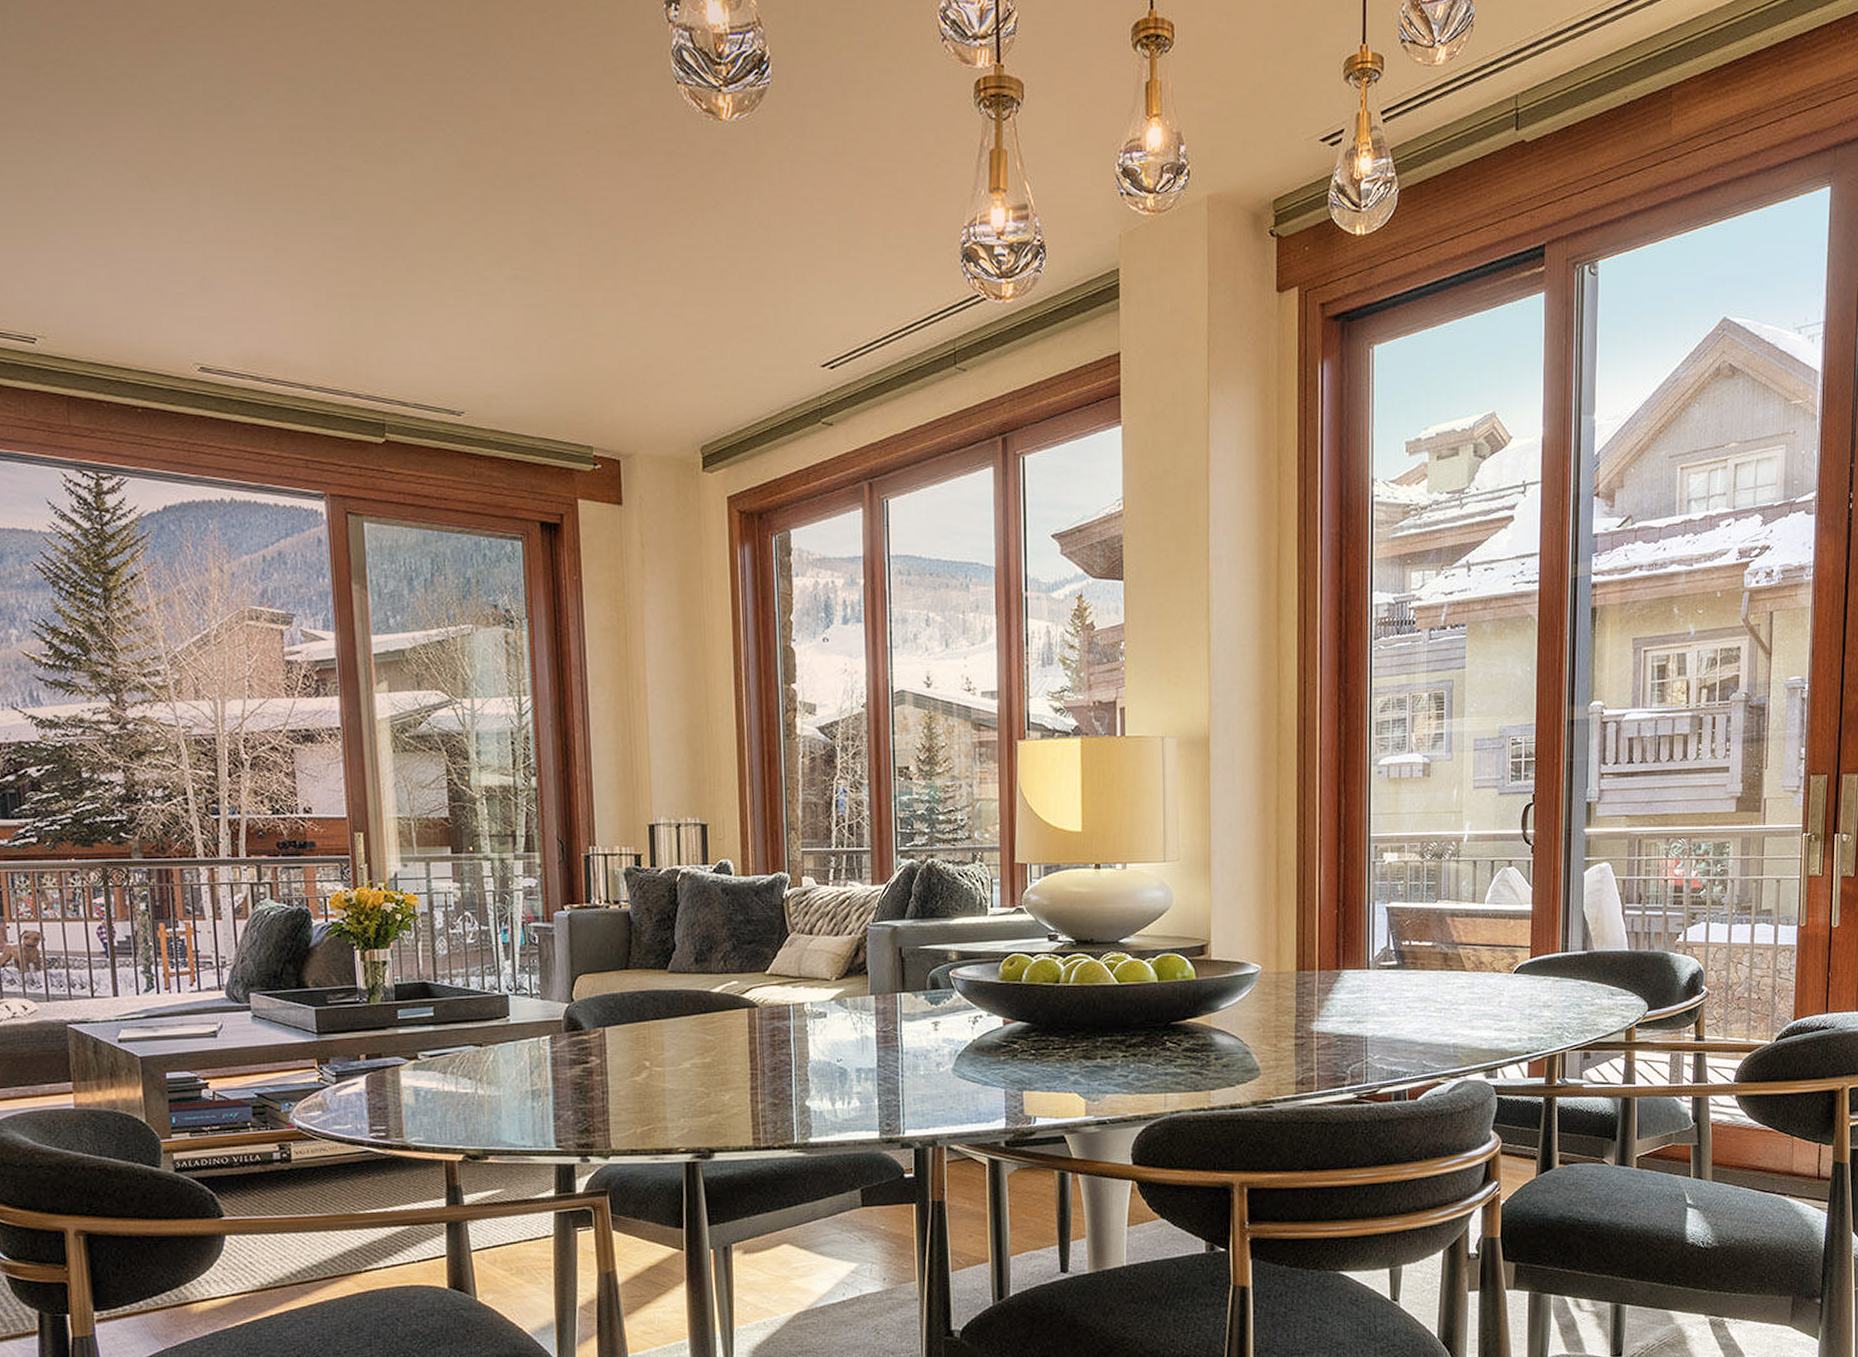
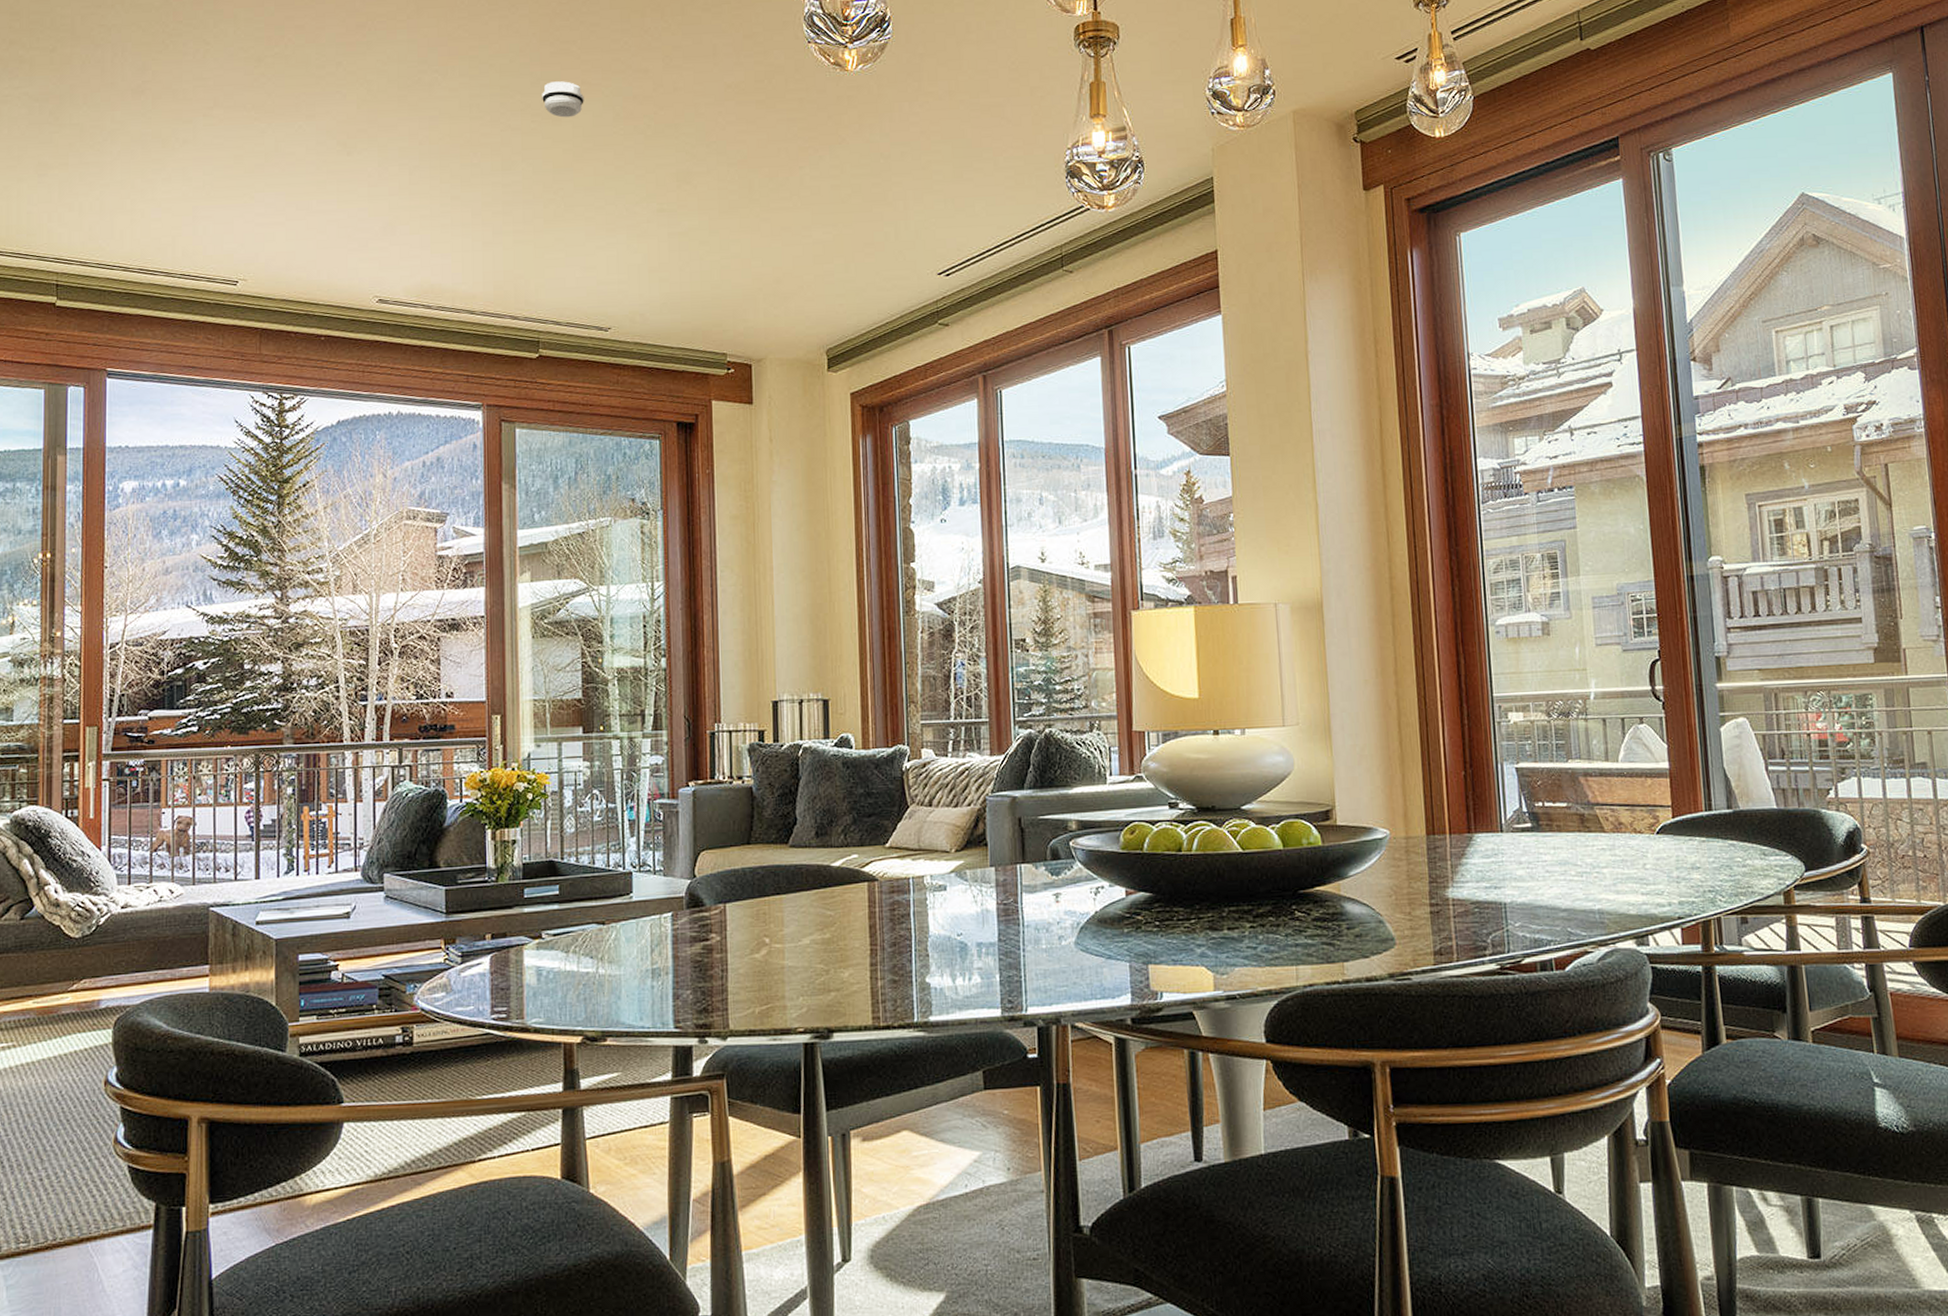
smoke detector: none [374,114,423,159] -> present [542,81,584,118]

